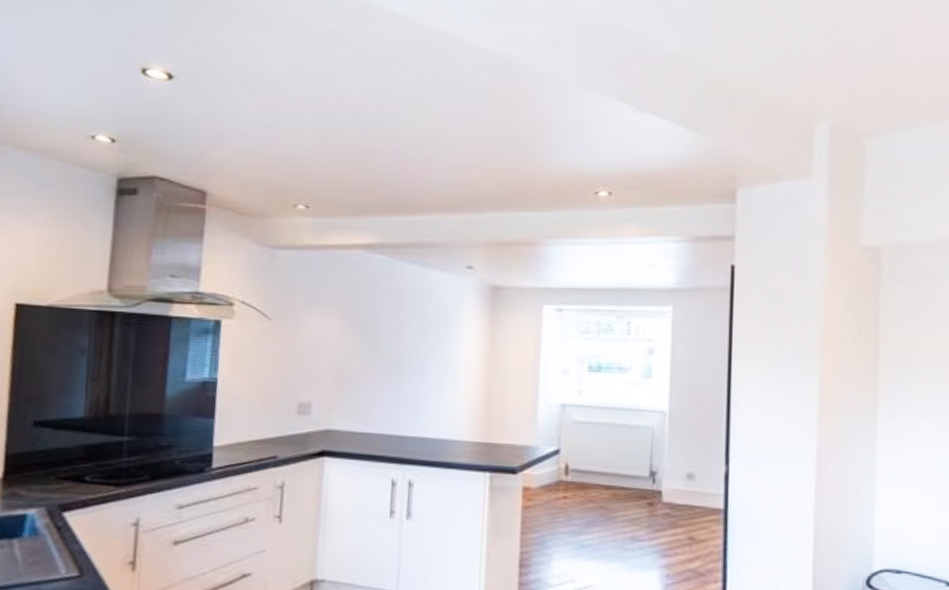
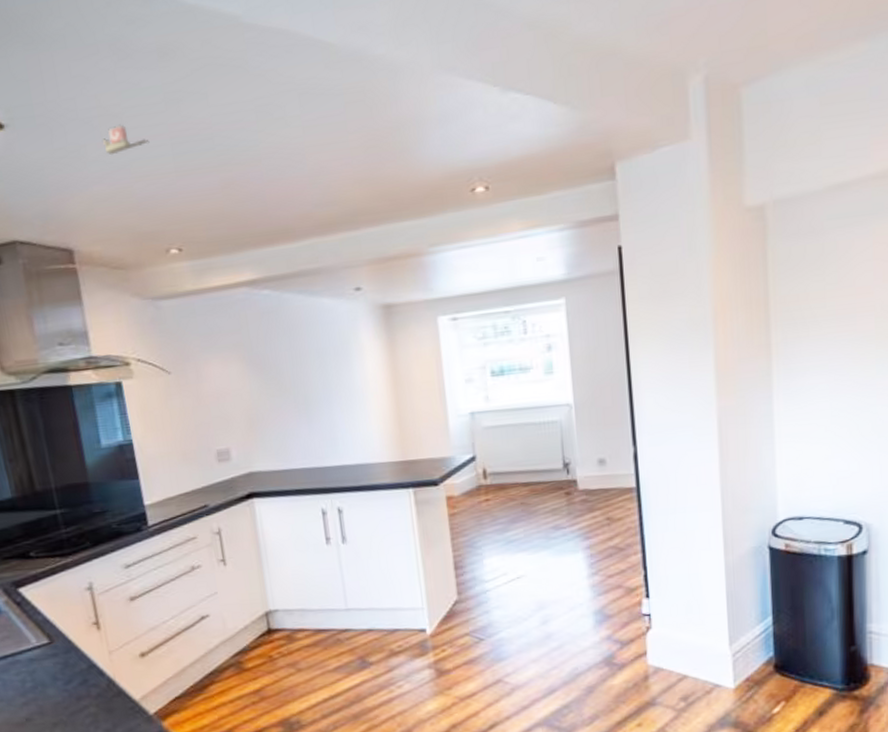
tape dispenser: none [259,90,301,114] -> present [103,124,150,155]

